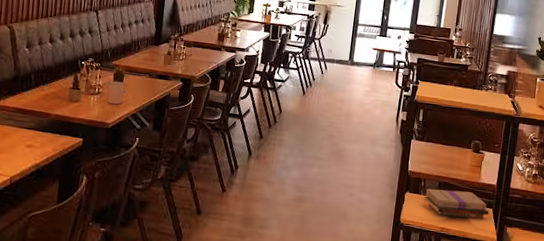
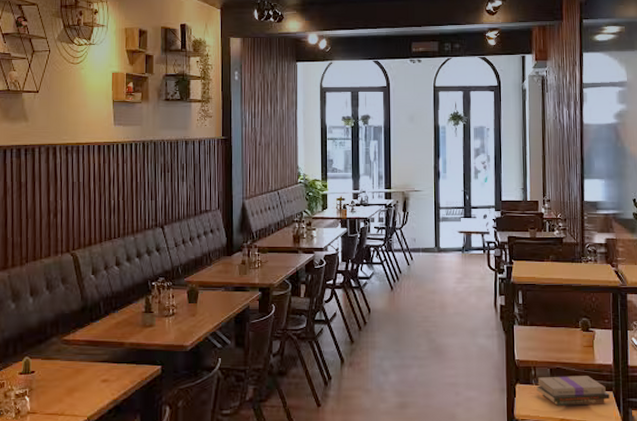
cup: present [107,80,127,105] -> none [182,299,203,325]

